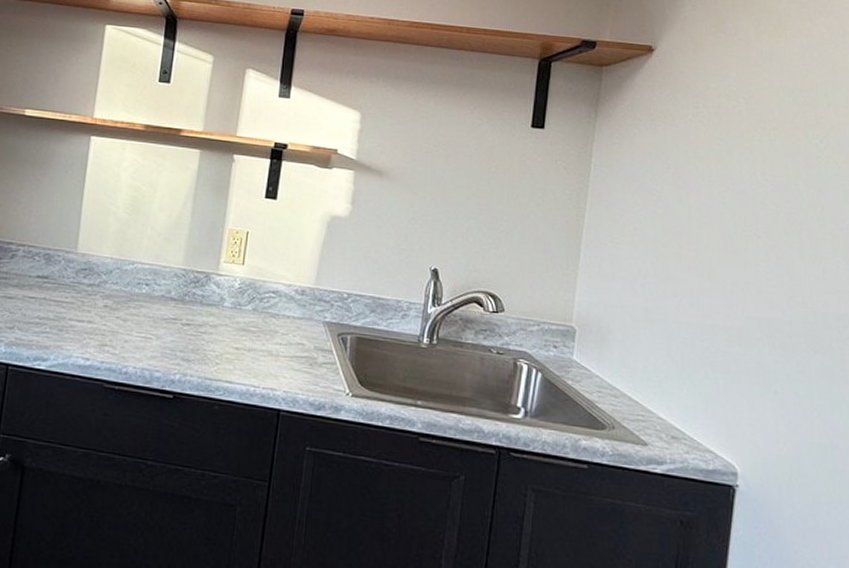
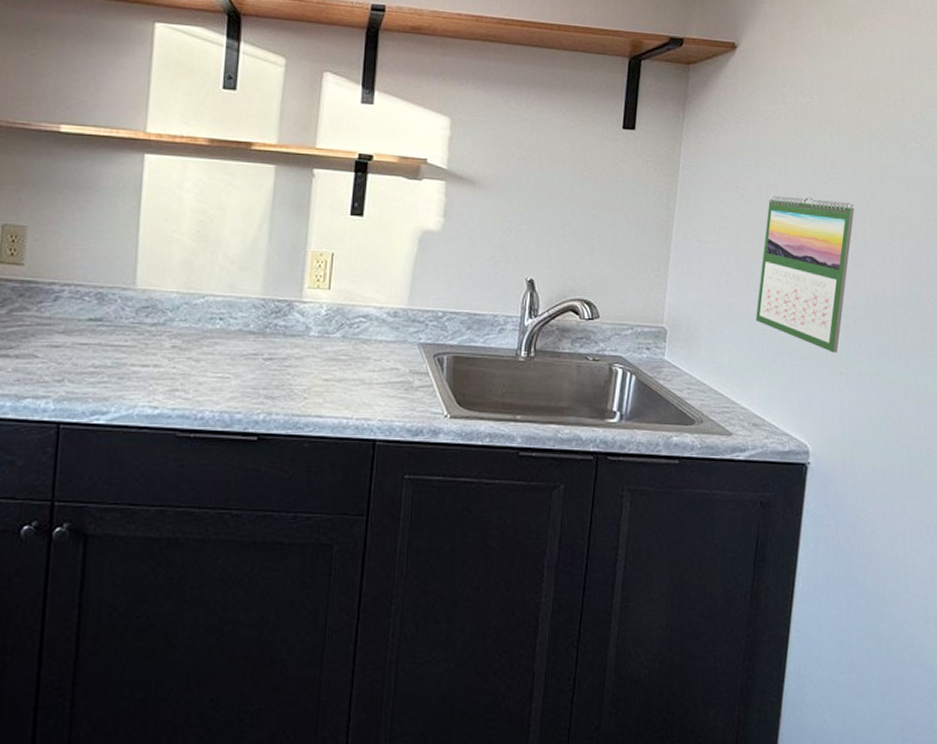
calendar: none [675,200,789,370] -> present [756,196,854,353]

